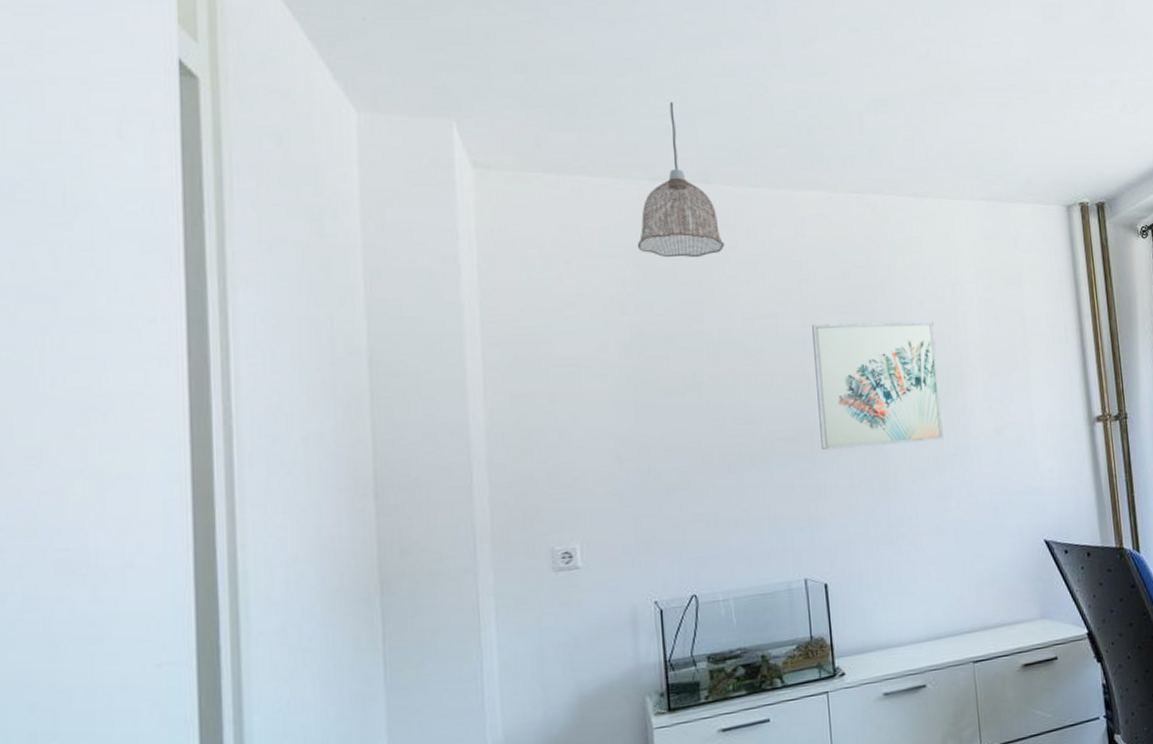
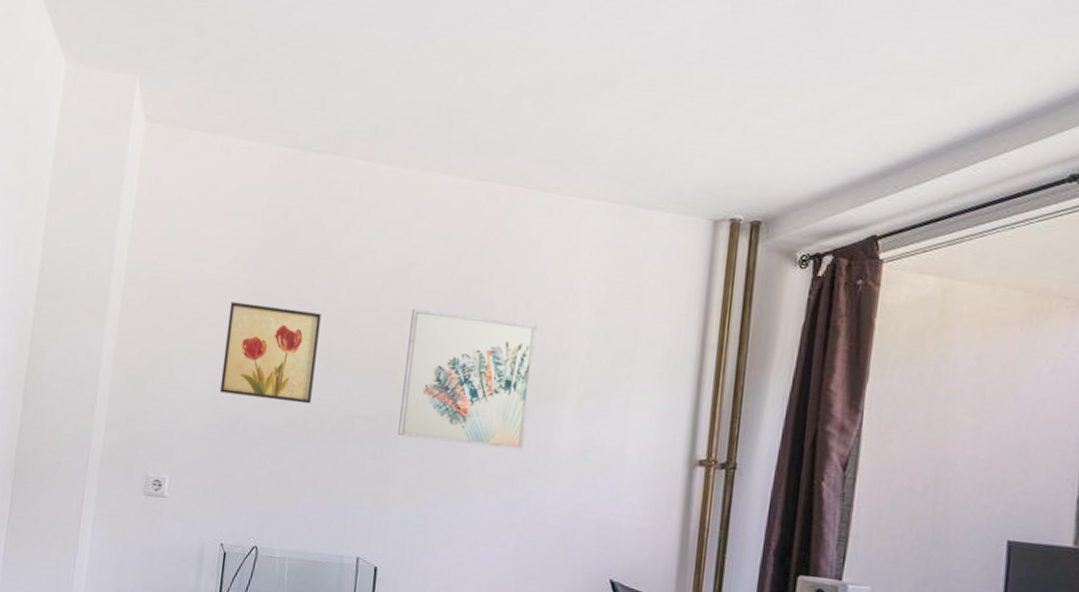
wall art: none [615,344,725,444] -> present [219,302,321,404]
pendant lamp: present [637,102,725,258] -> none [267,73,346,228]

